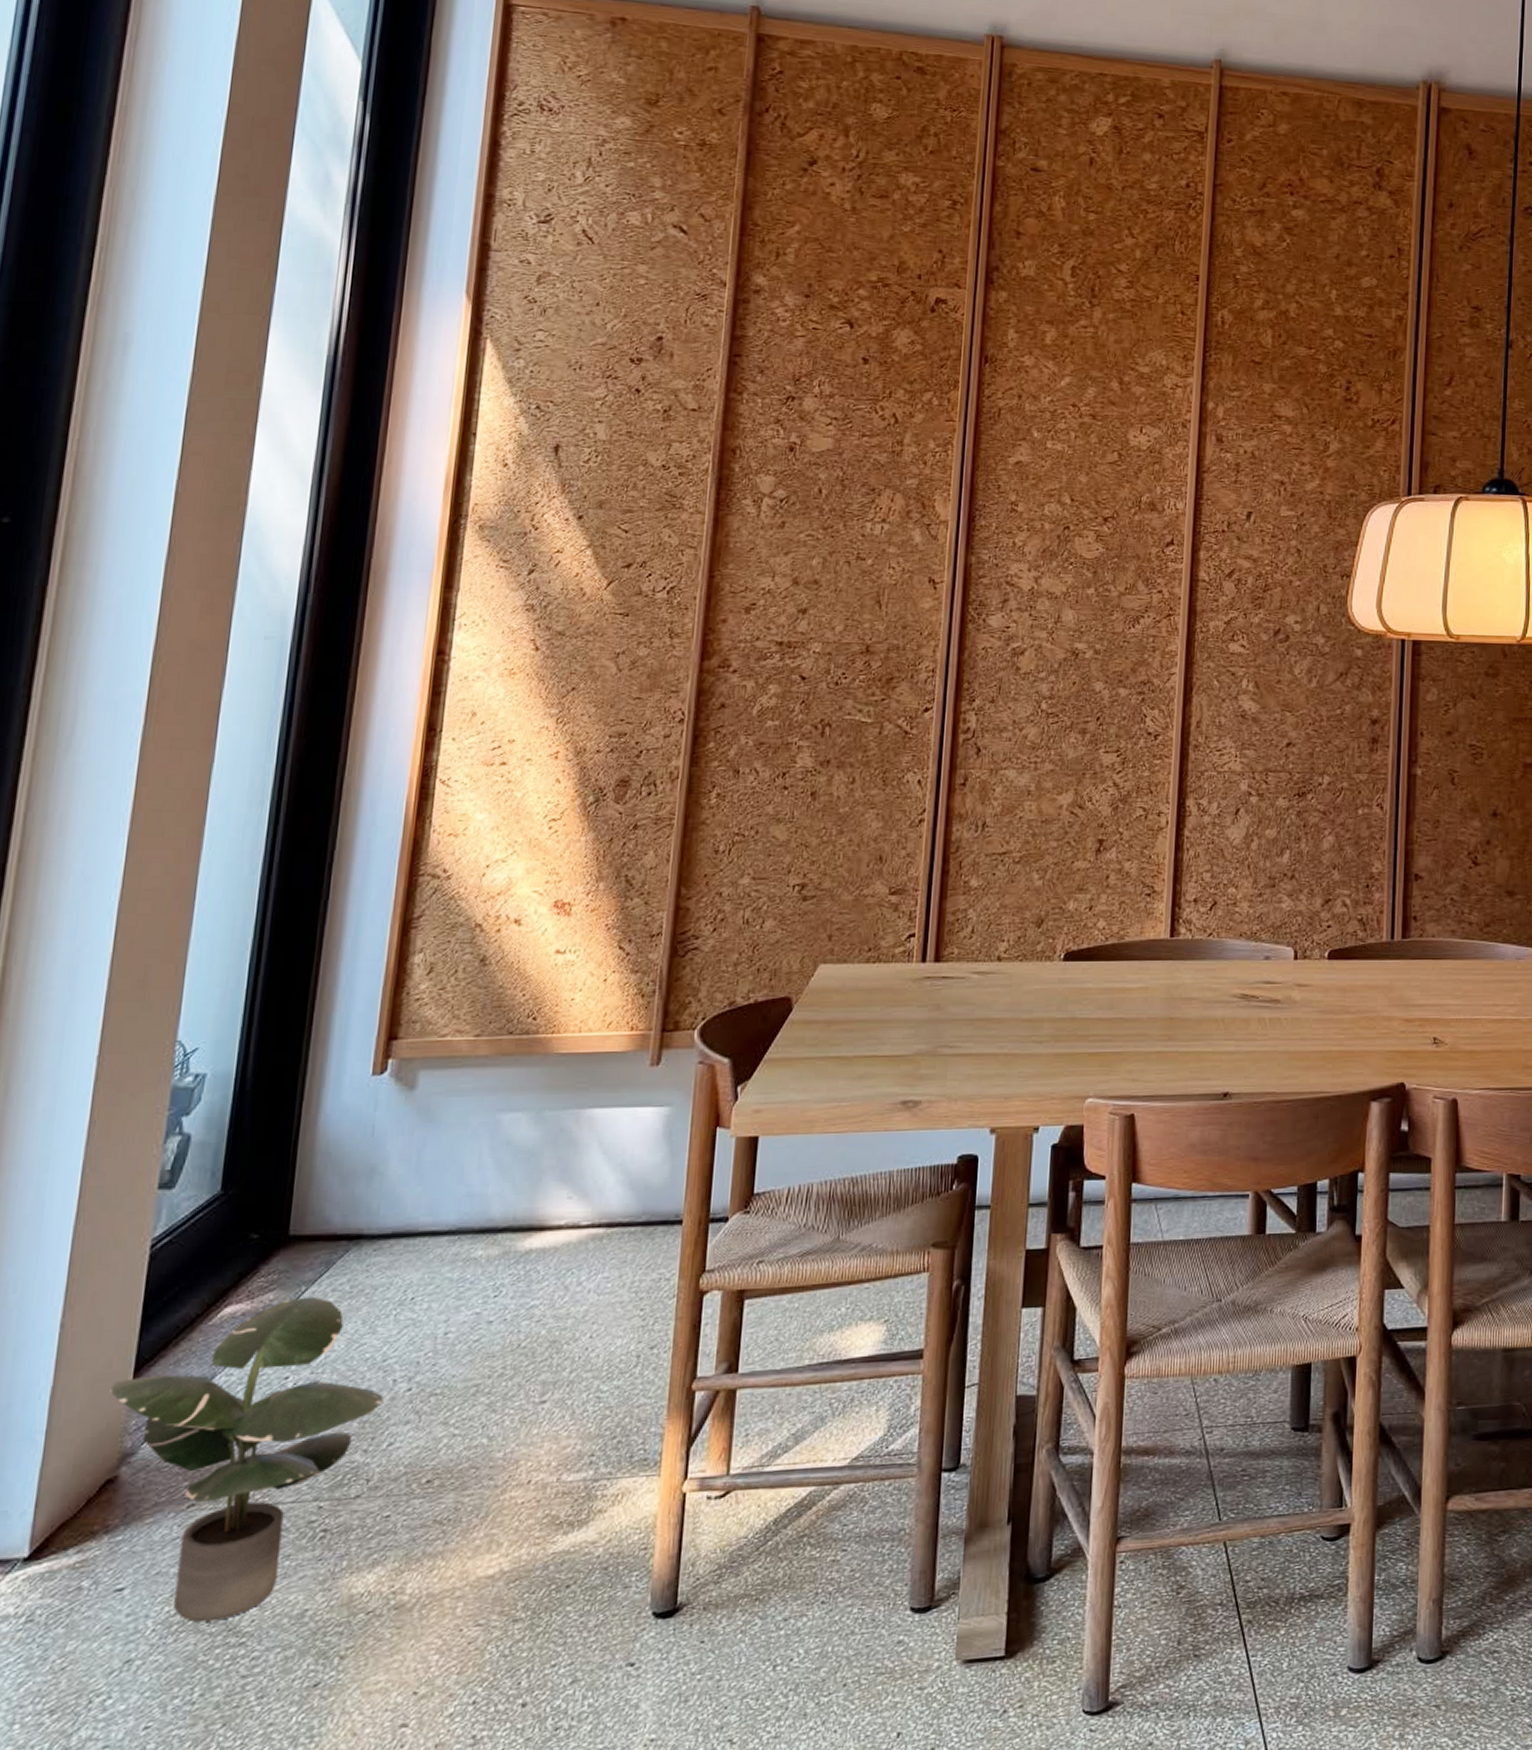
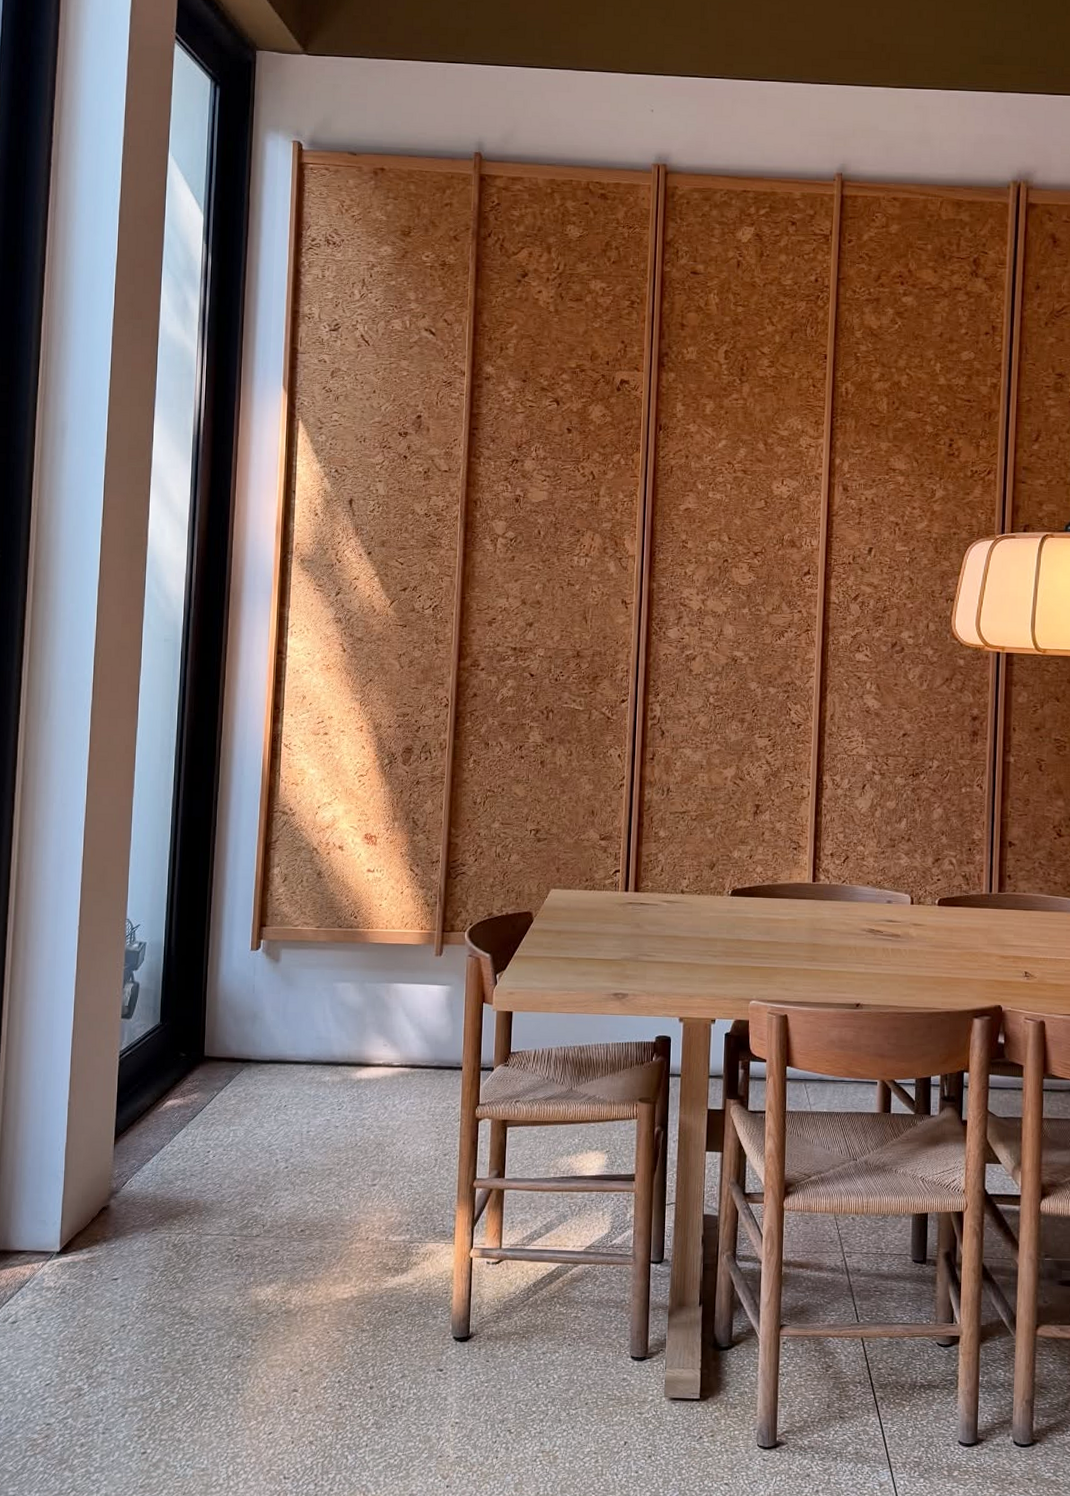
potted plant: present [110,1296,384,1622] -> none [101,1098,270,1307]

